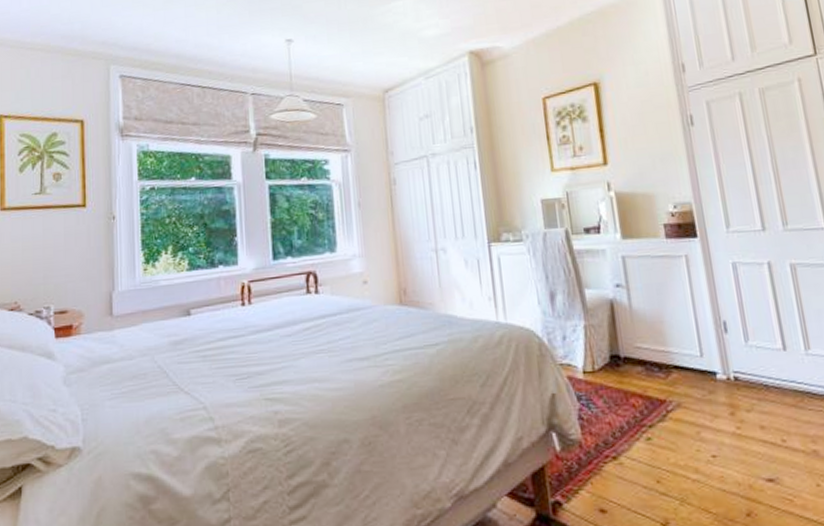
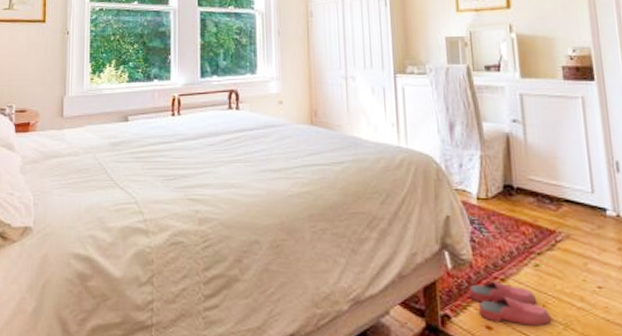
slippers: none [579,458,666,505] -> present [469,280,551,326]

